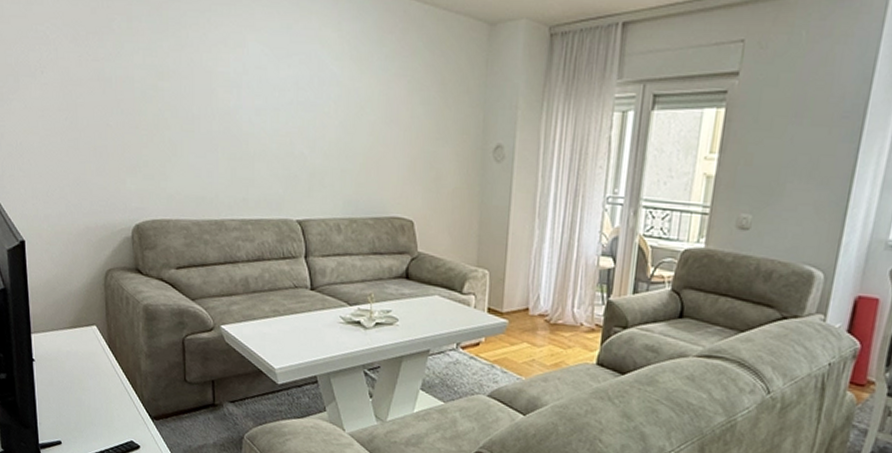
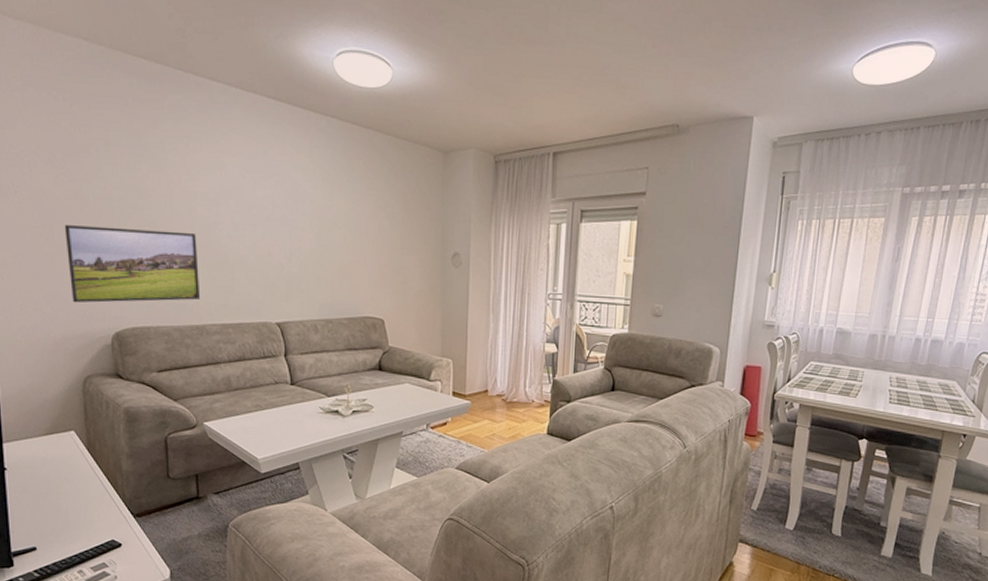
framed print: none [87,108,219,193] -> present [64,225,200,303]

